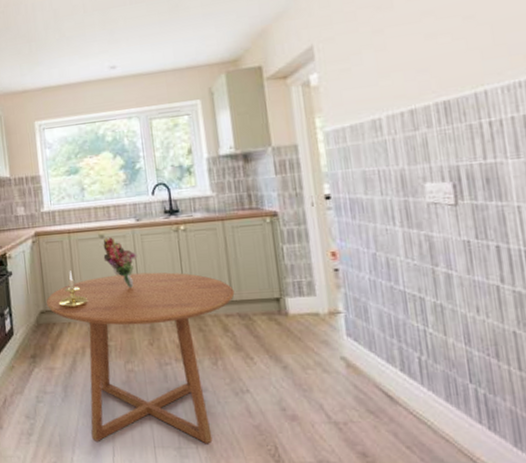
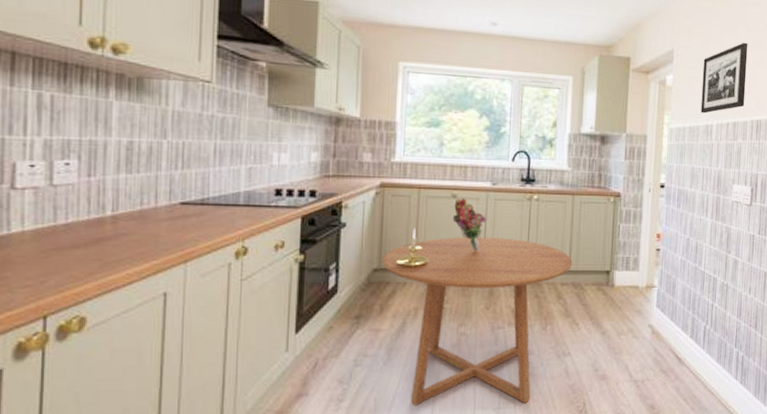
picture frame: none [353,14,422,108] -> present [700,42,748,114]

